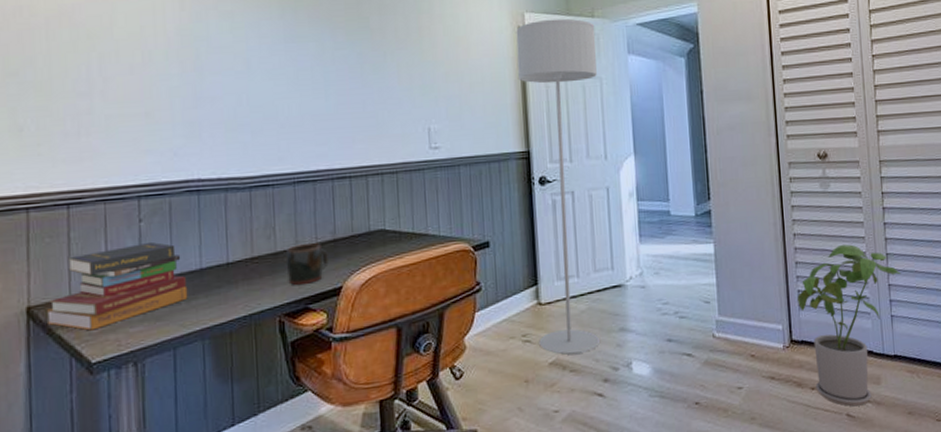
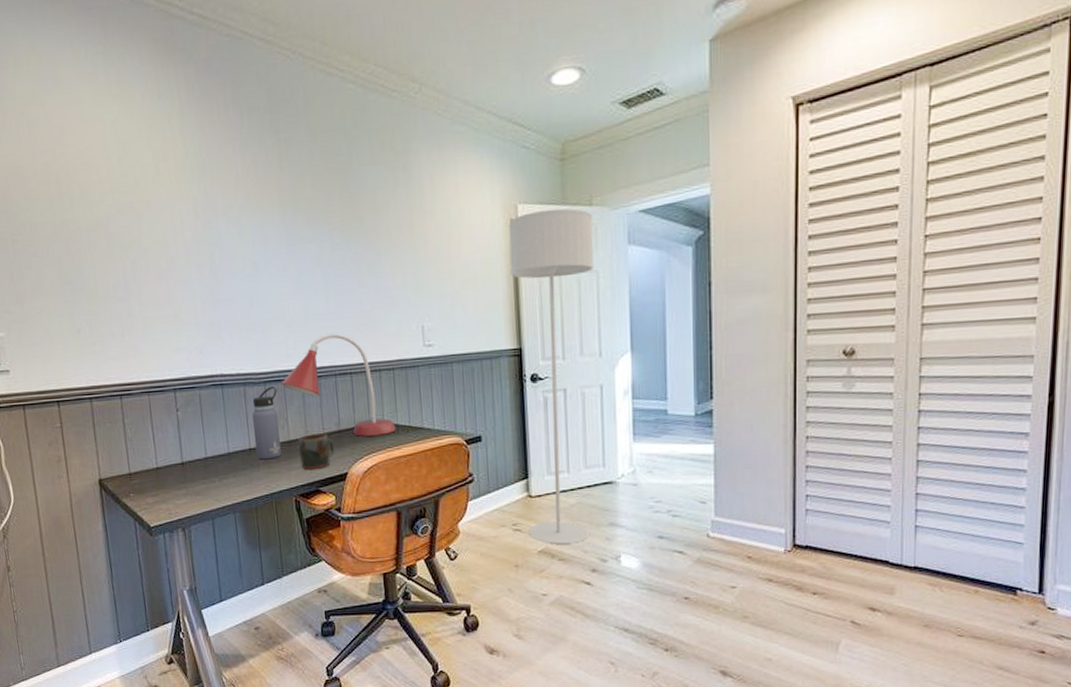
books: present [46,242,188,331] -> none [113,429,220,501]
water bottle: none [233,192,266,276] -> present [252,387,281,460]
desk lamp: none [269,134,398,246] -> present [280,333,396,437]
house plant: present [797,244,901,407] -> none [805,449,934,615]

